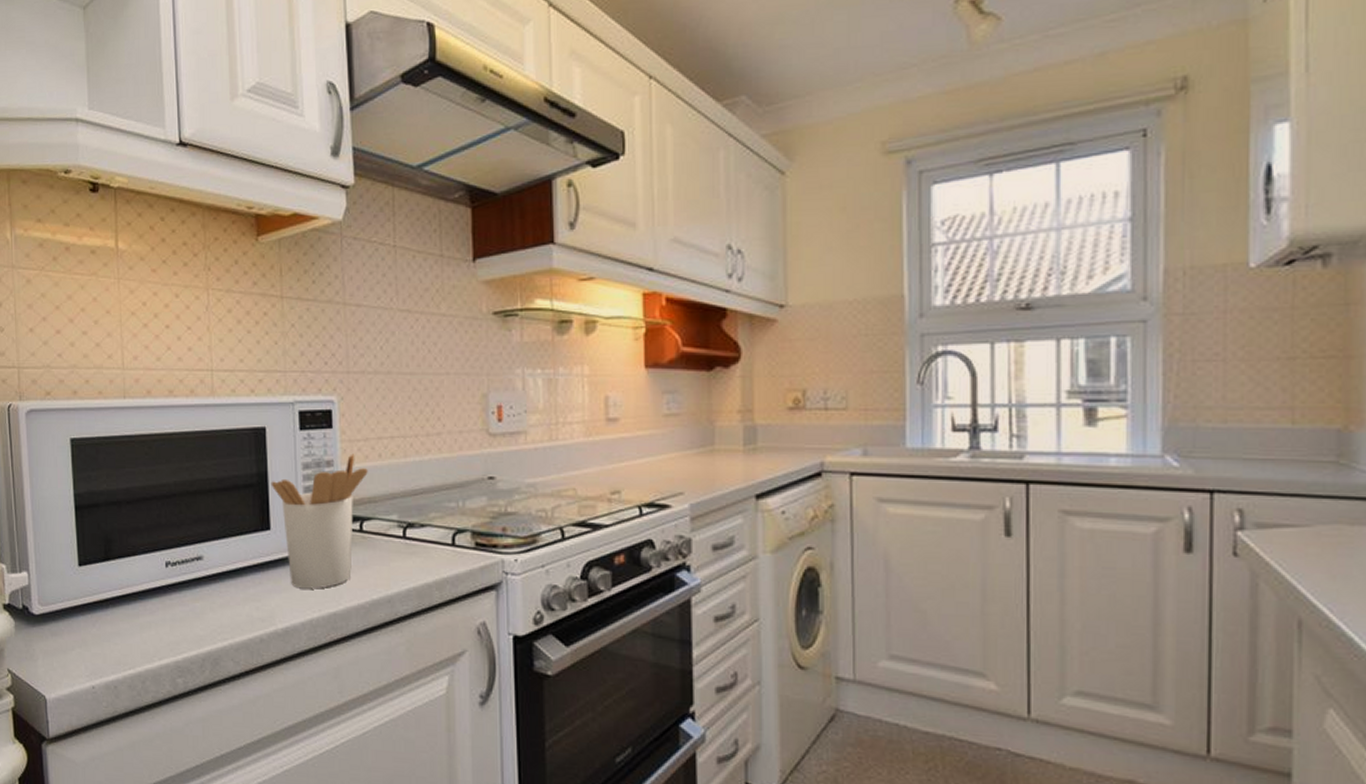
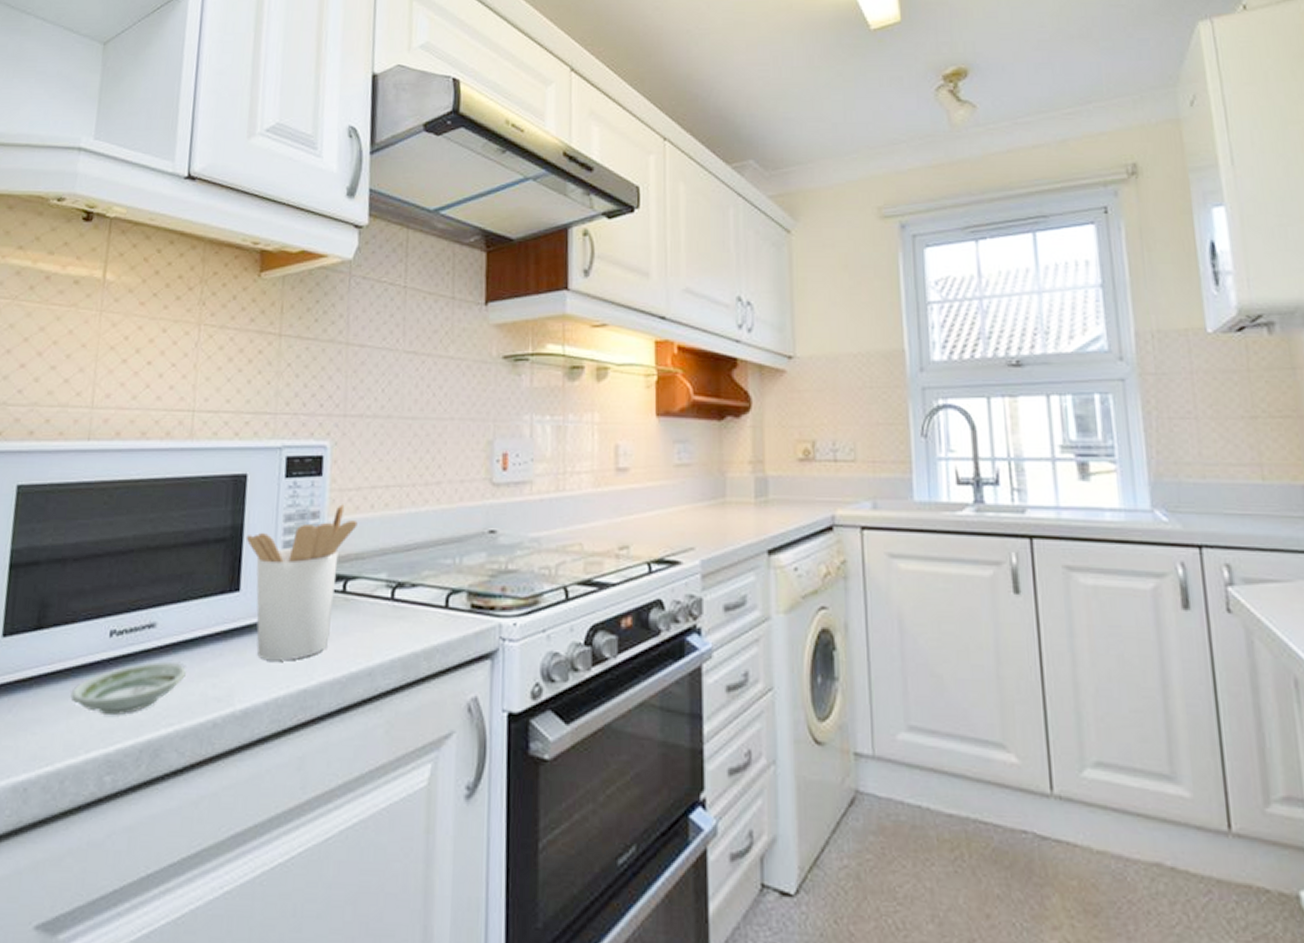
saucer: none [140,588,232,630] -> present [70,661,186,715]

